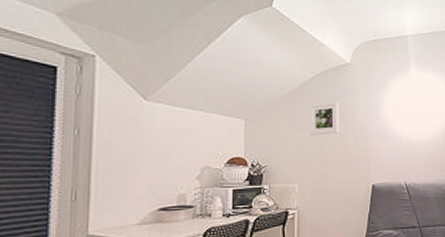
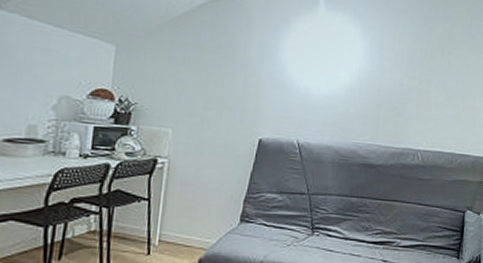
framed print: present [309,101,339,135] -> none [191,36,230,75]

